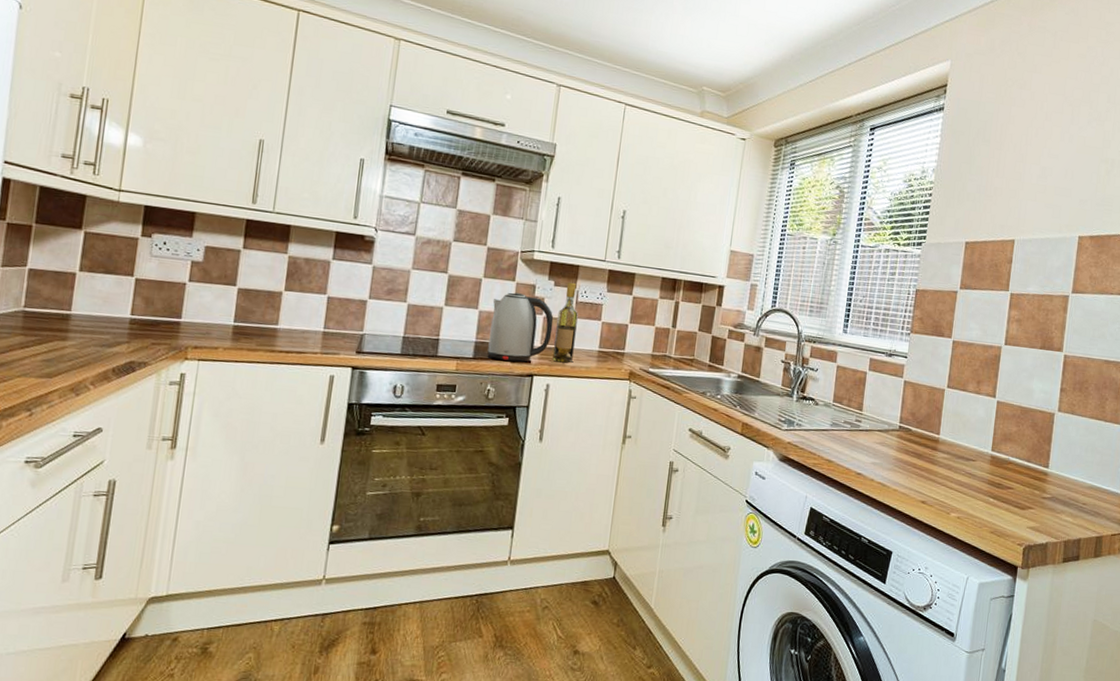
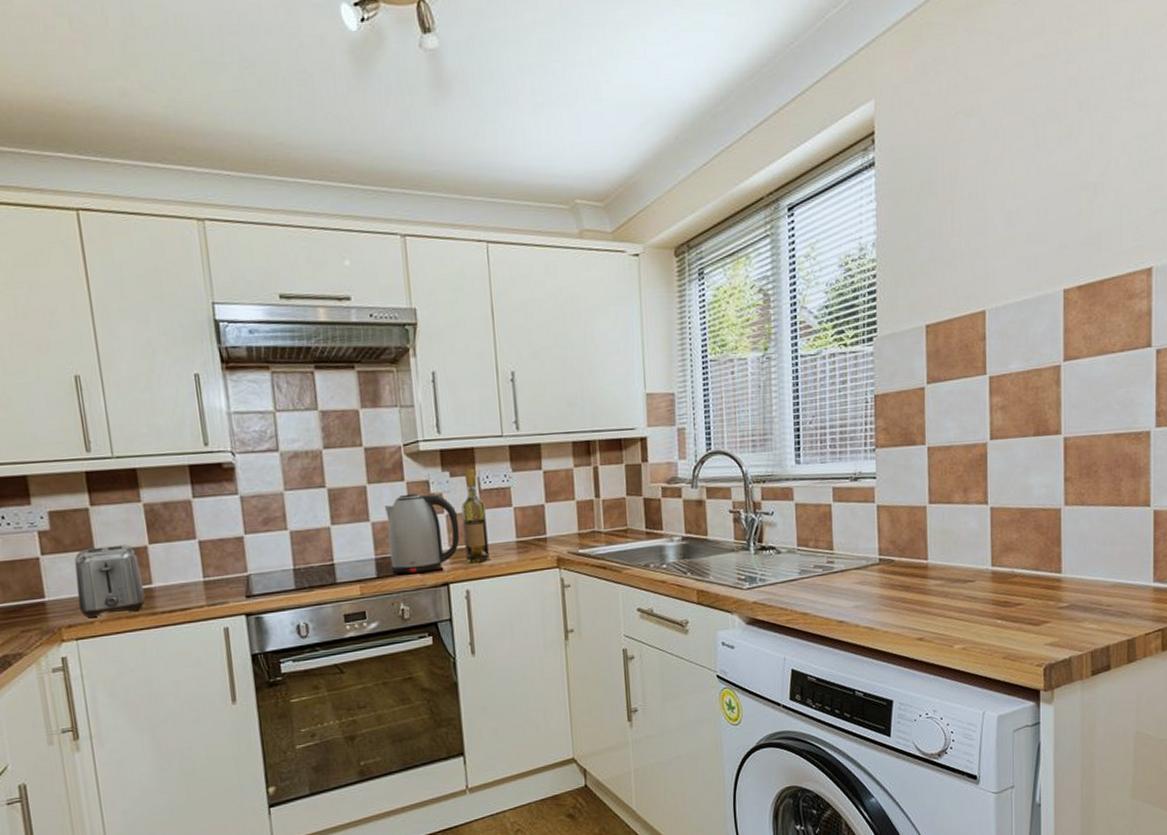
toaster: none [208,283,272,346] -> present [74,545,146,619]

